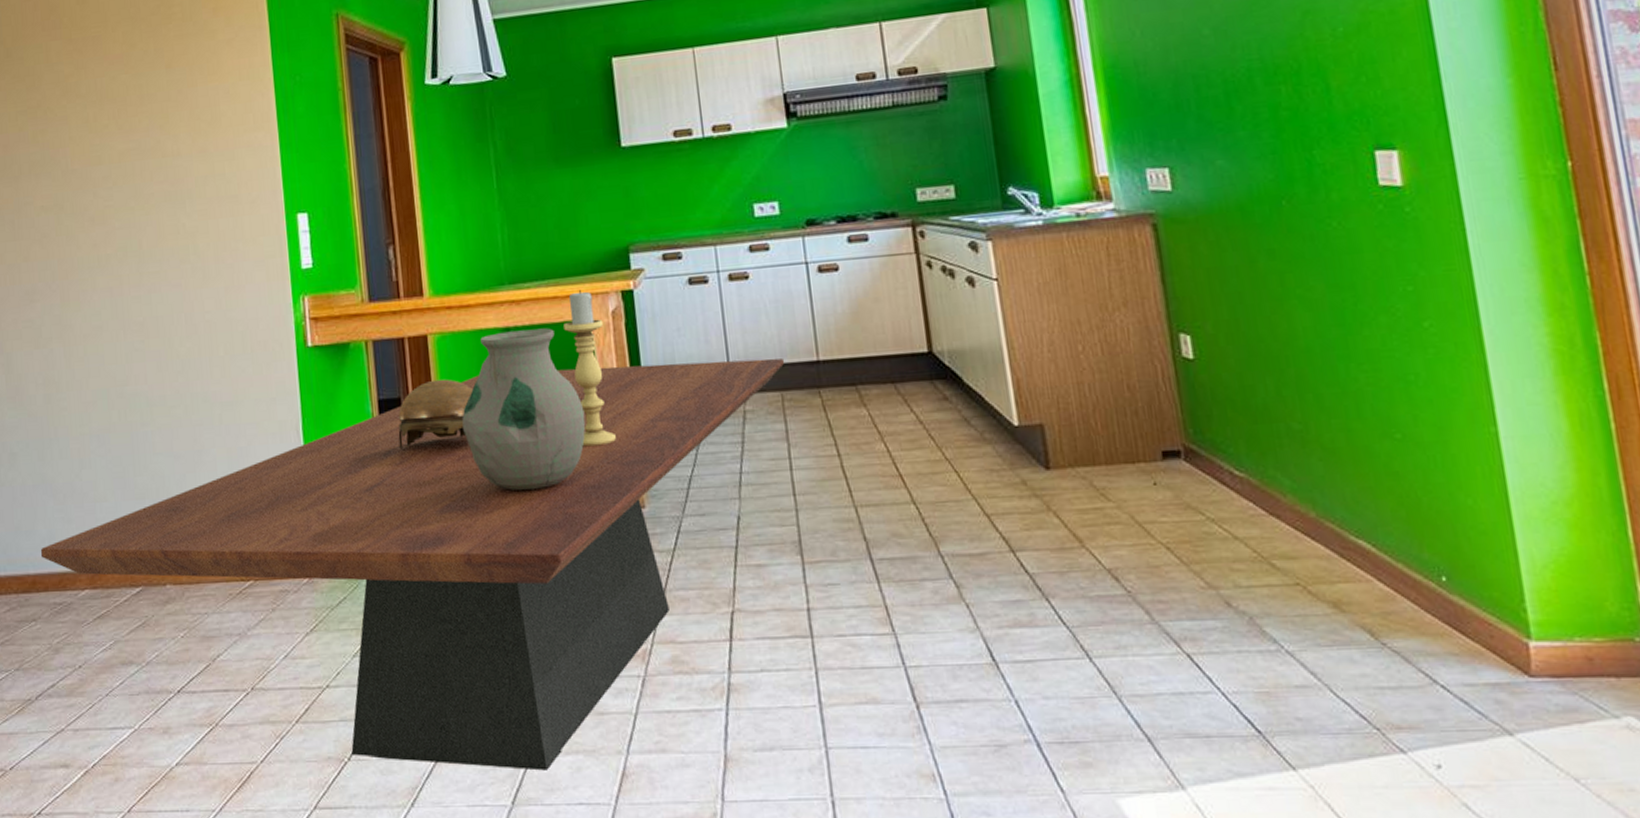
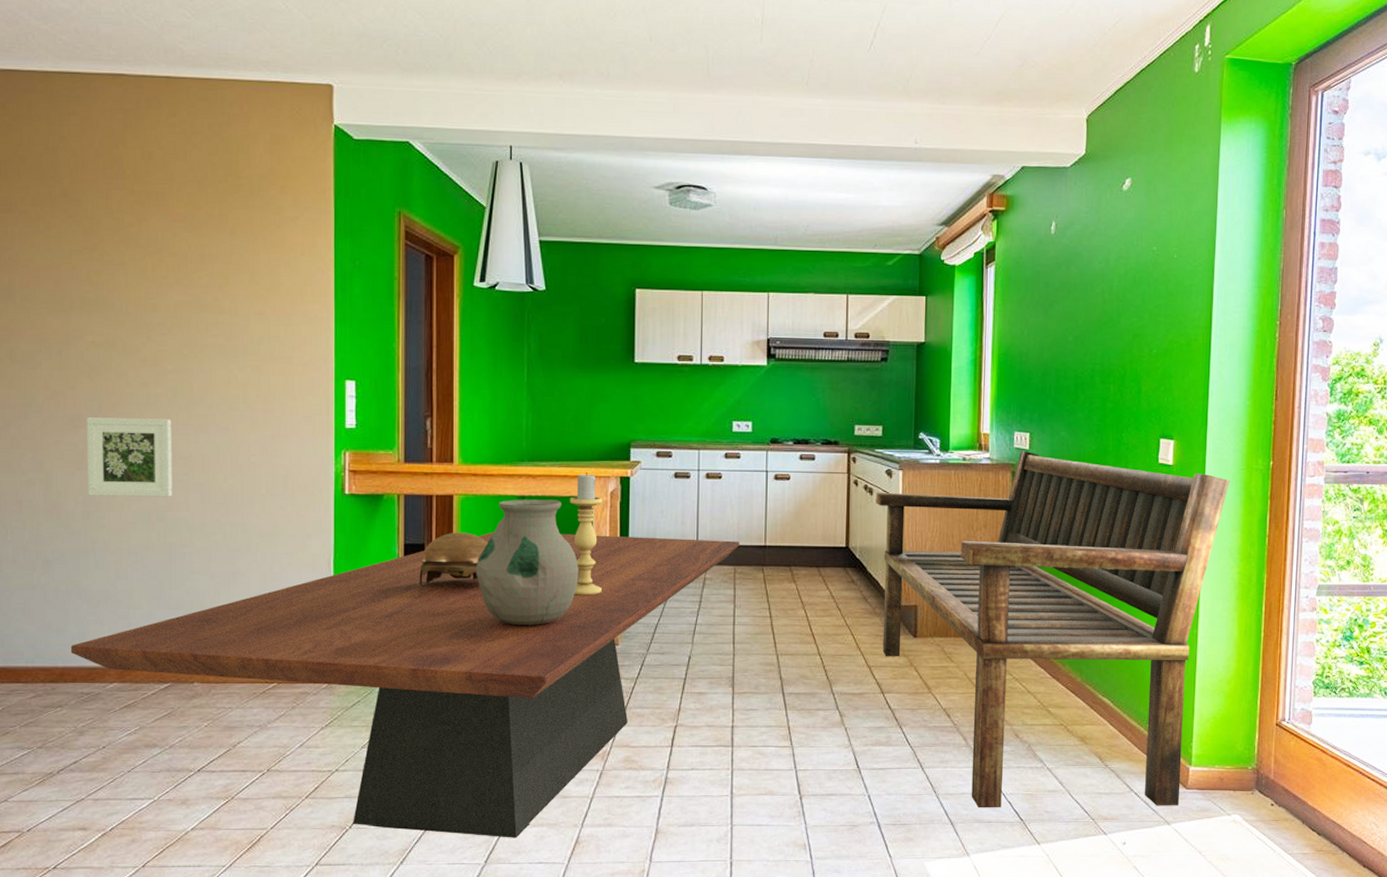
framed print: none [42,281,130,376] -> present [87,417,172,497]
bench: none [959,192,1523,716] -> present [876,450,1230,808]

